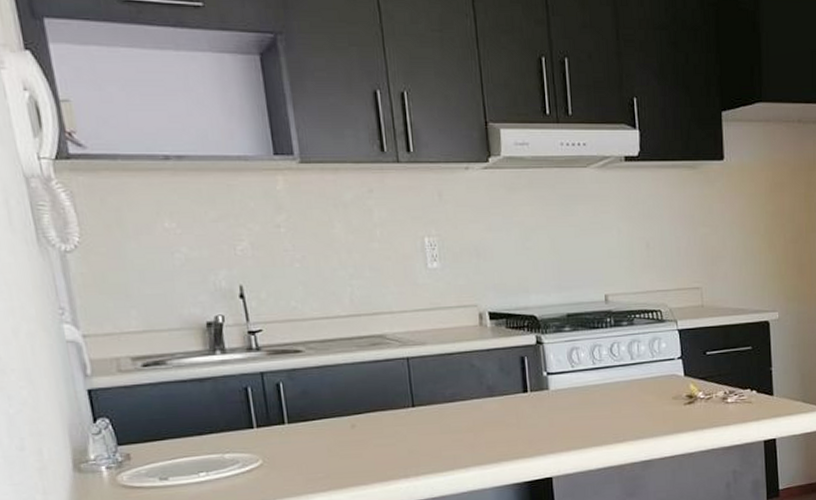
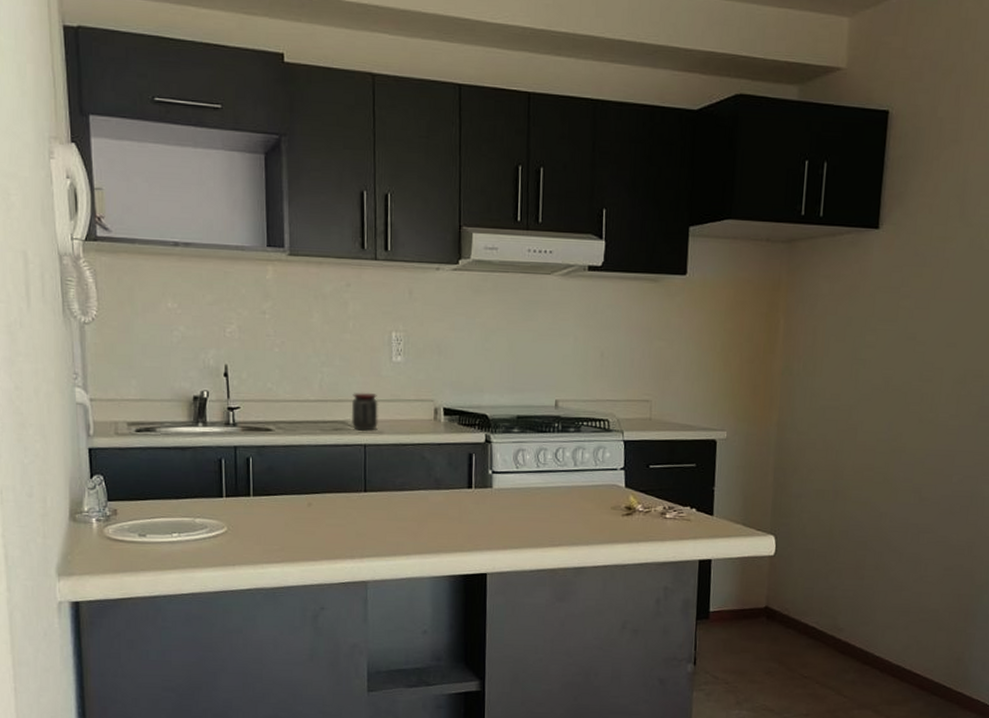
jar: none [387,302,419,345] -> present [351,392,378,432]

